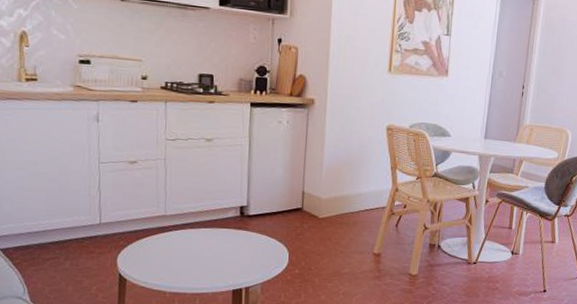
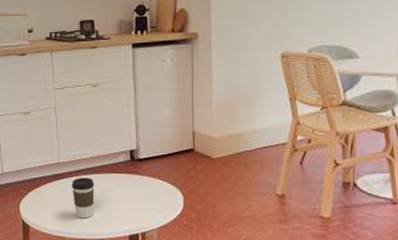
coffee cup: none [176,231,201,273] -> present [72,177,95,219]

